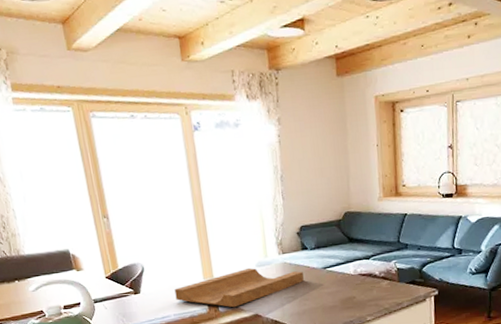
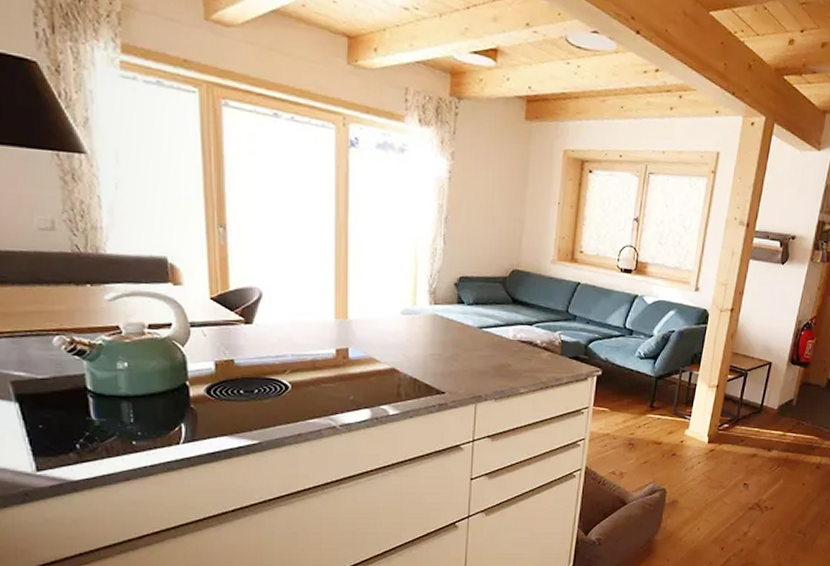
cutting board: present [174,267,304,308] -> none [297,313,455,357]

